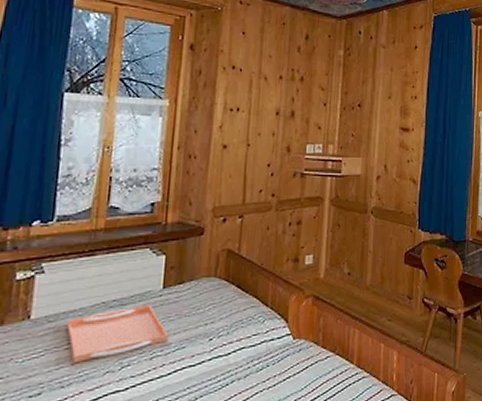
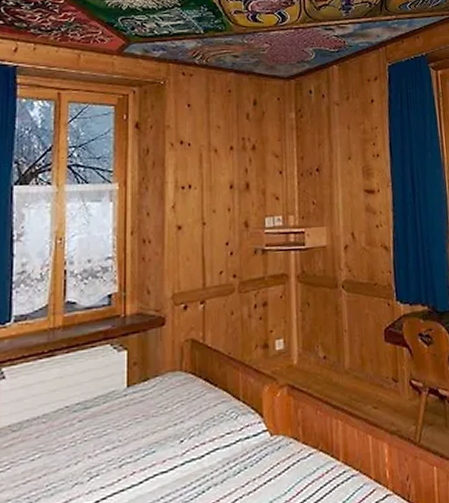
serving tray: present [67,305,169,364] -> none [31,406,137,477]

